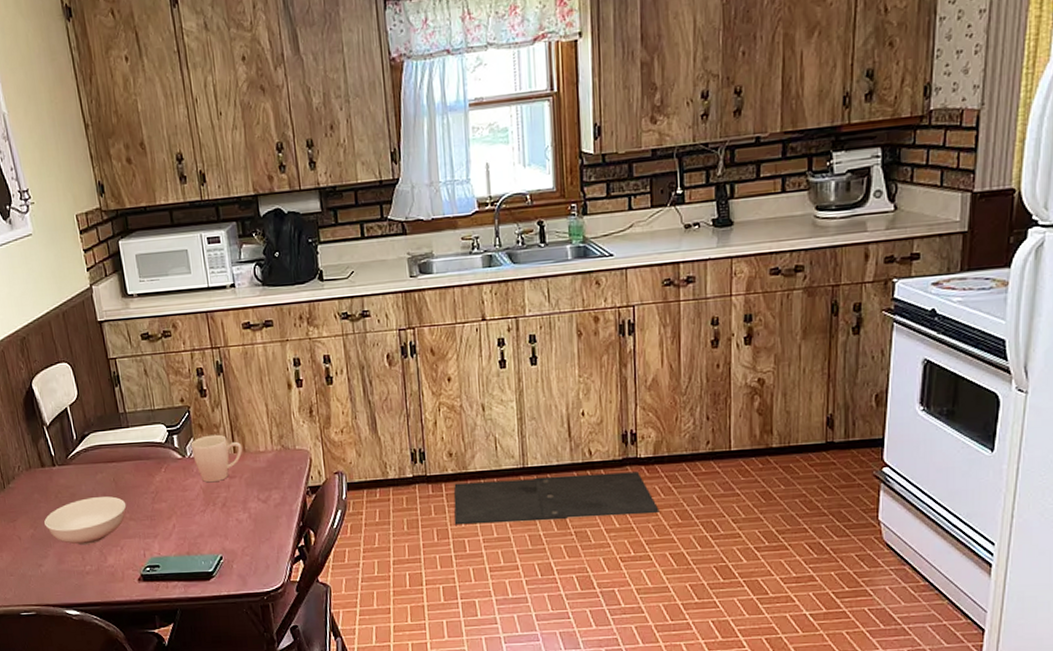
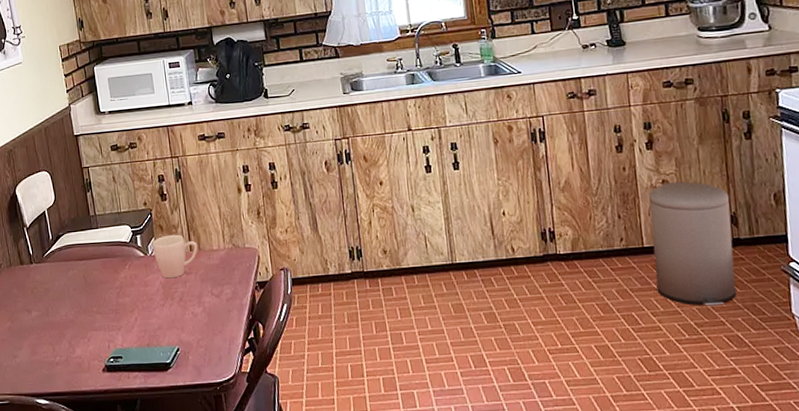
bowl: present [44,496,127,545] -> none [21,291,94,337]
door mat: present [454,471,660,525] -> none [389,267,582,318]
pedal bin: none [740,380,828,513] -> present [648,181,737,306]

